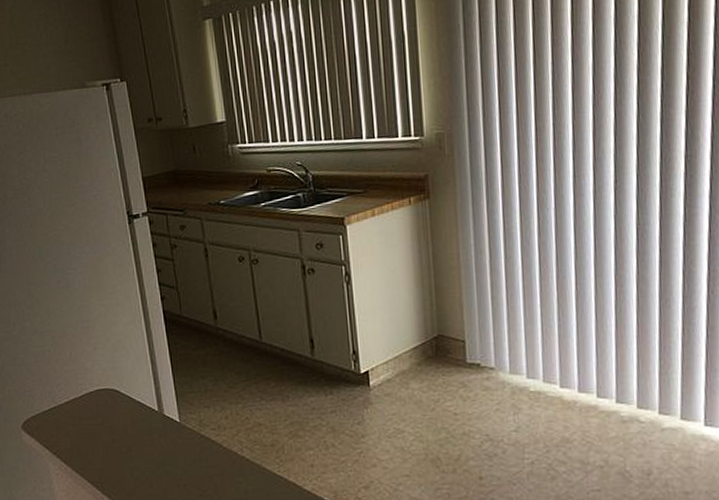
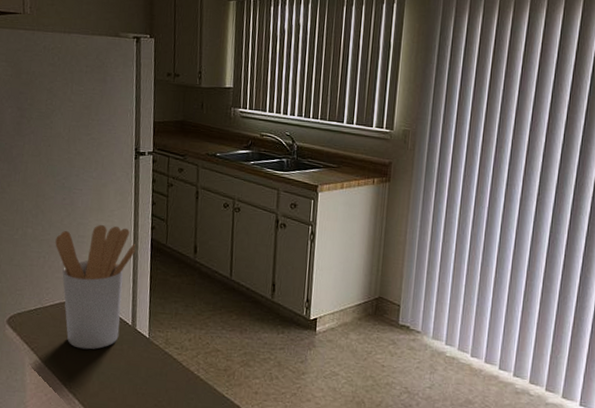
utensil holder: none [57,303,148,445] -> present [55,224,136,350]

